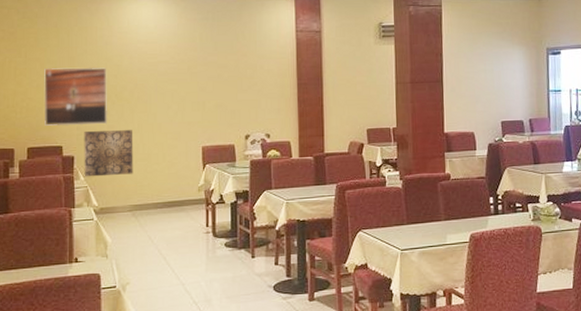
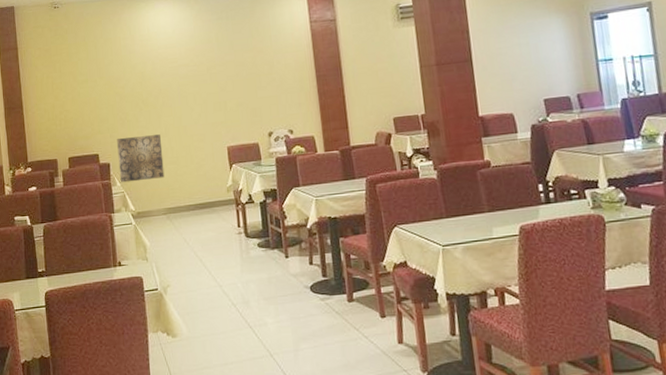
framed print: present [44,67,108,126] -> none [77,75,137,136]

